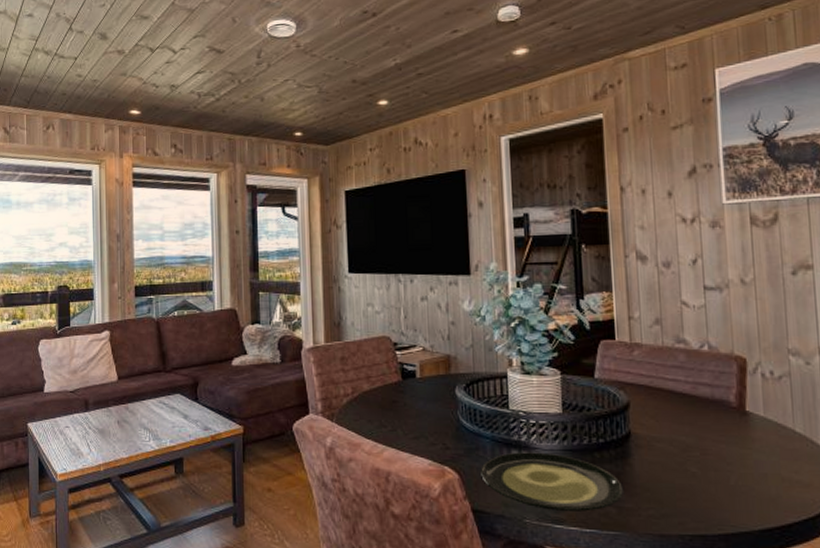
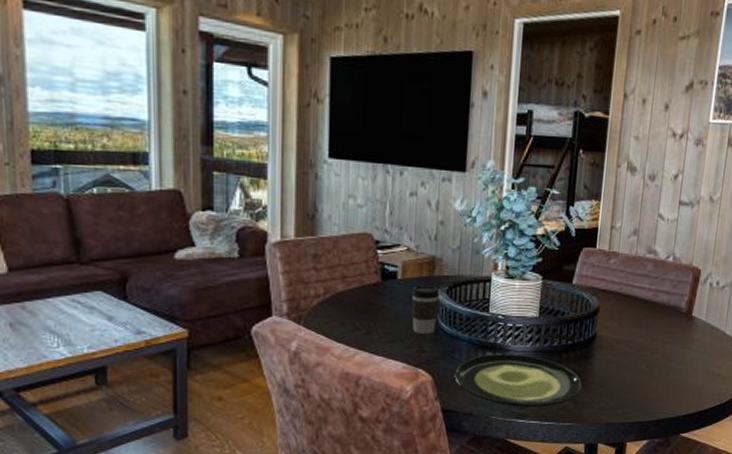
coffee cup: none [430,383,458,431] -> present [411,285,440,334]

